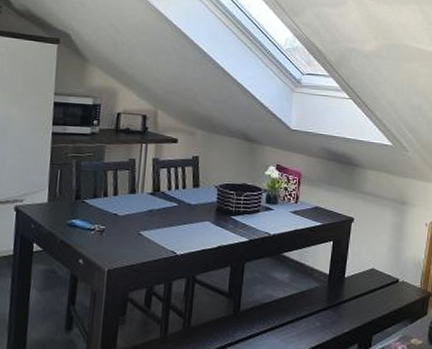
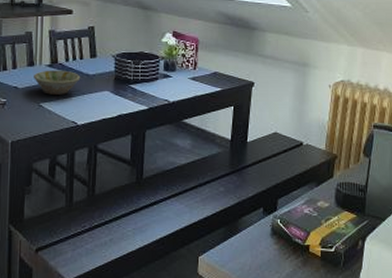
bowl: none [134,198,183,224] -> present [34,70,81,95]

